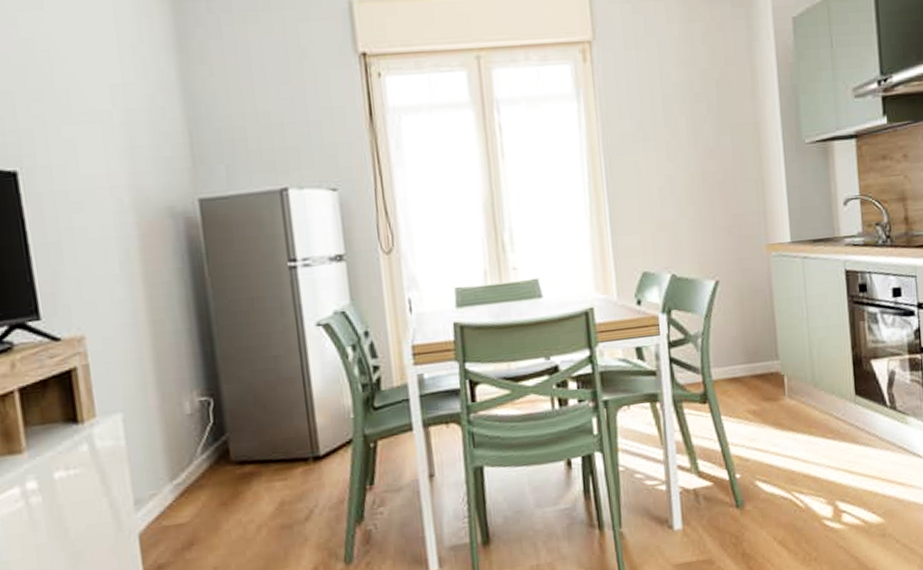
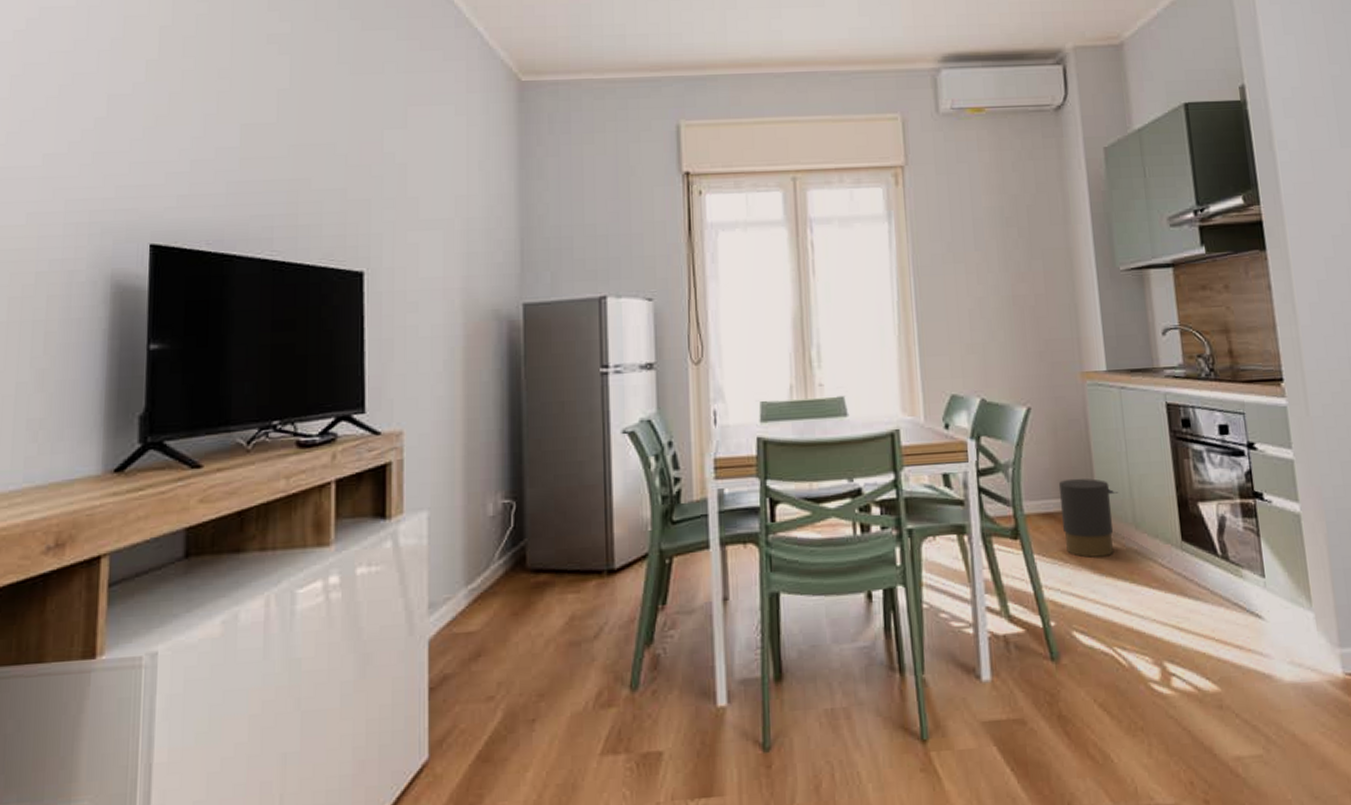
trash can: none [744,344,800,416] -> present [1058,478,1119,558]

